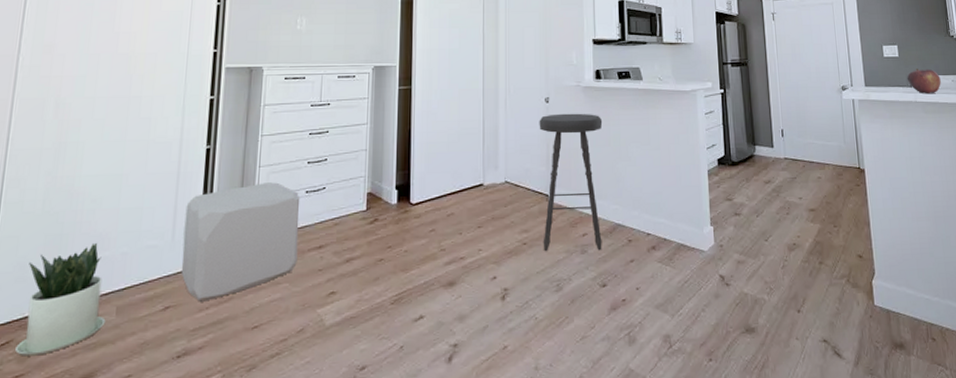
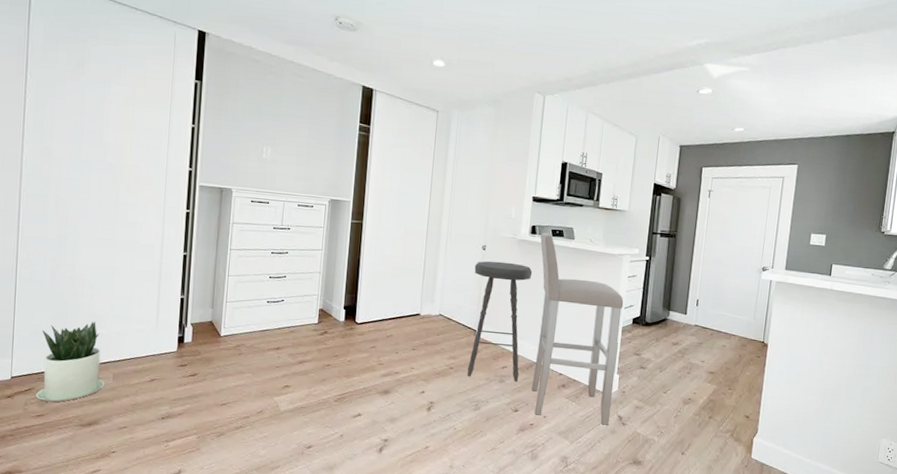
pouf: present [181,182,300,302] -> none [163,289,262,379]
bar stool: none [606,76,712,289] -> present [531,232,624,425]
fruit: present [906,68,941,94] -> none [827,259,861,284]

